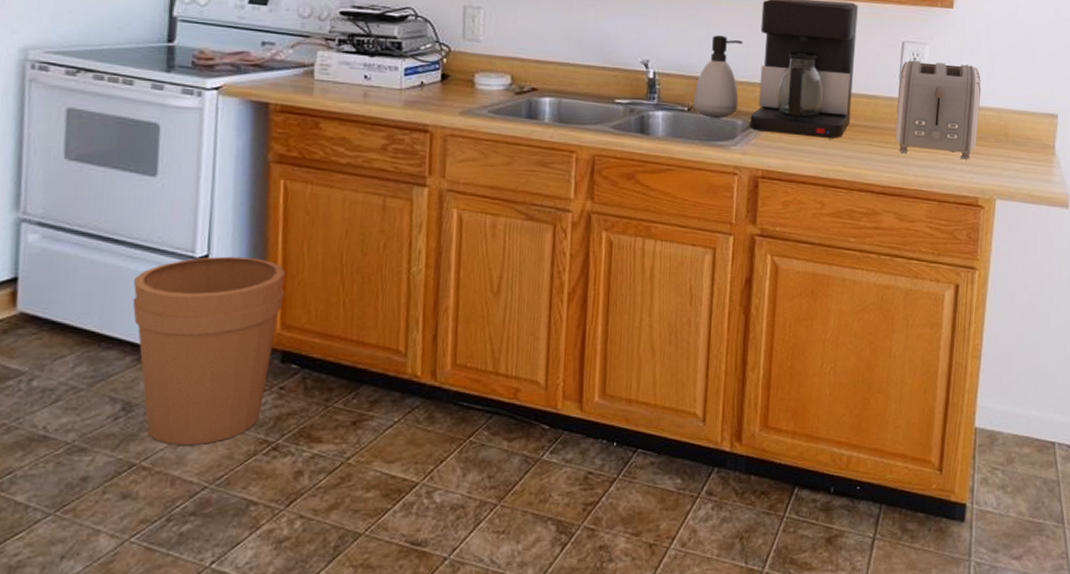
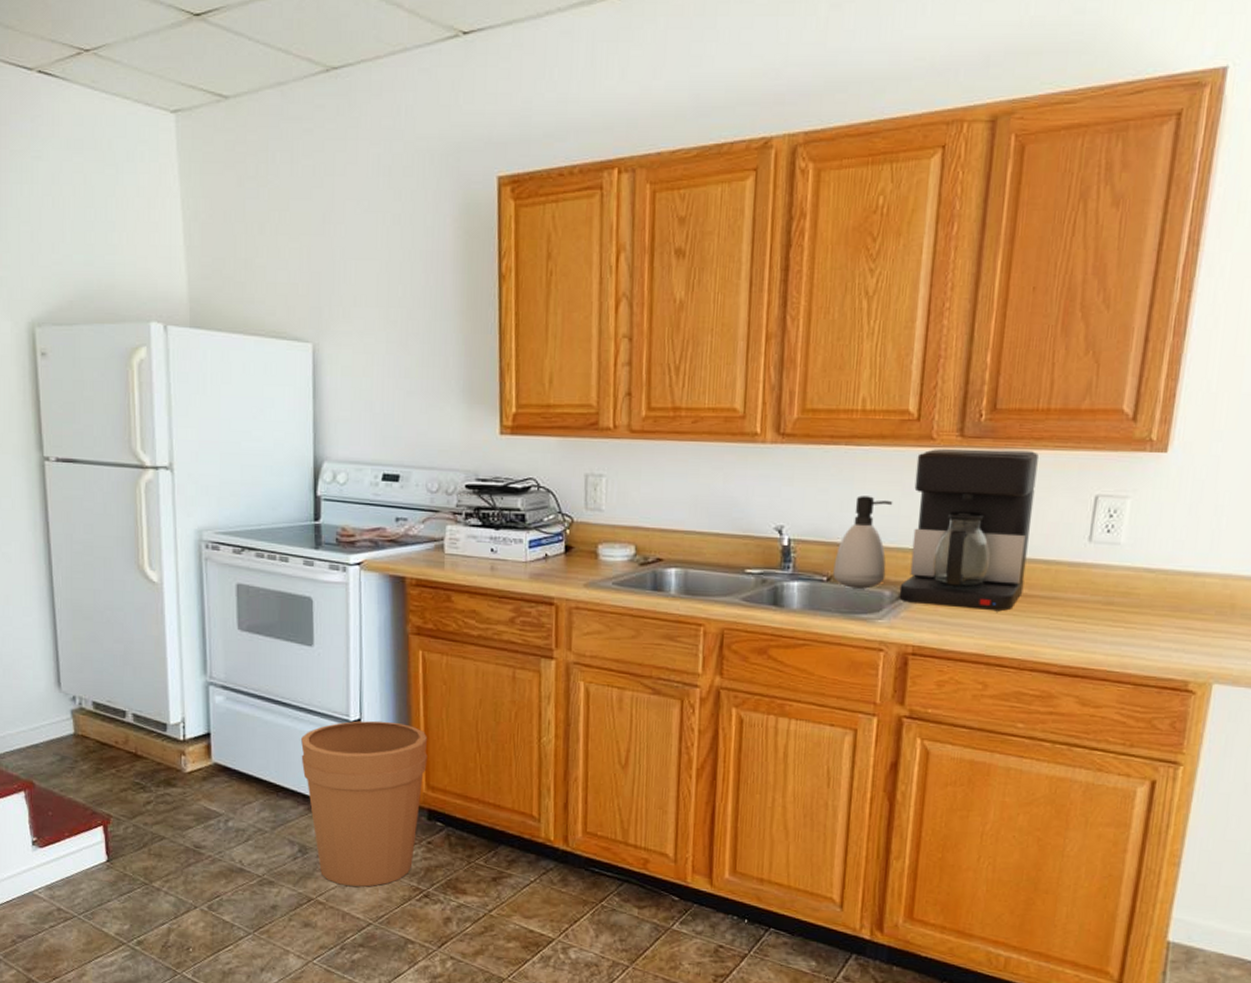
toaster: present [895,59,981,160] -> none [1080,517,1201,636]

